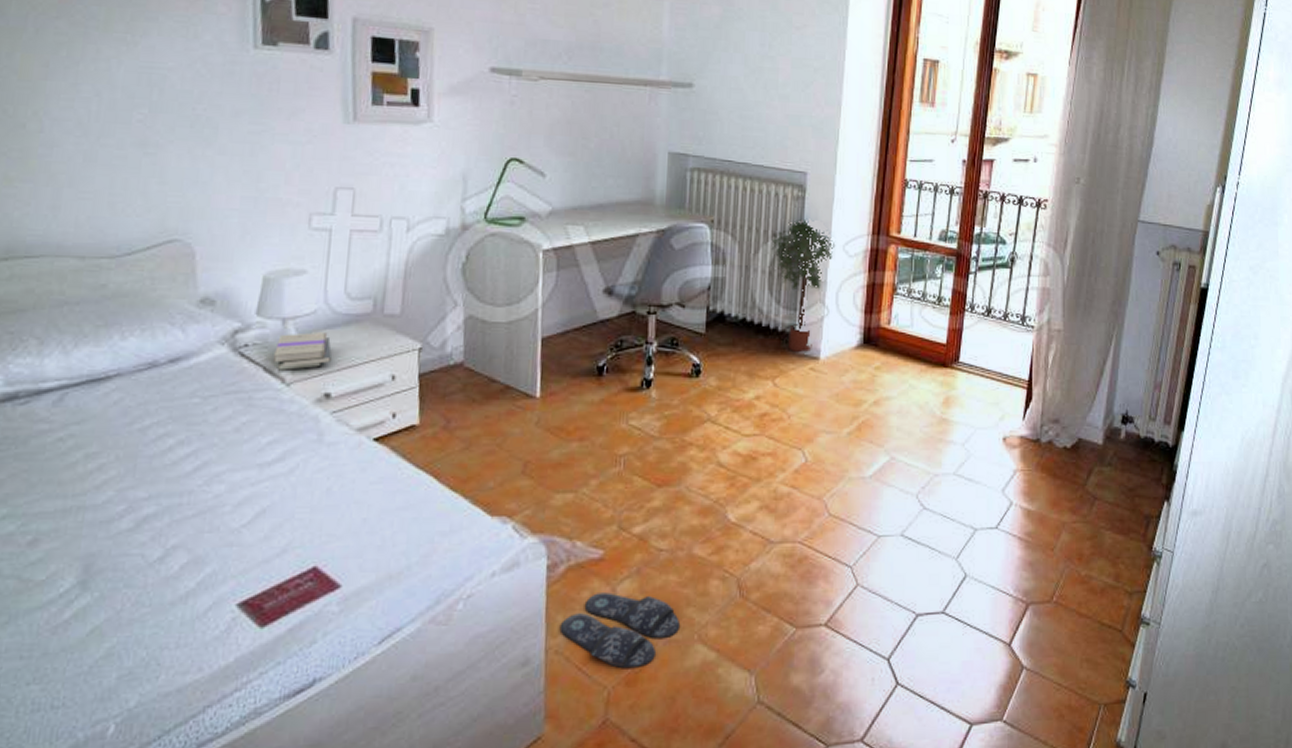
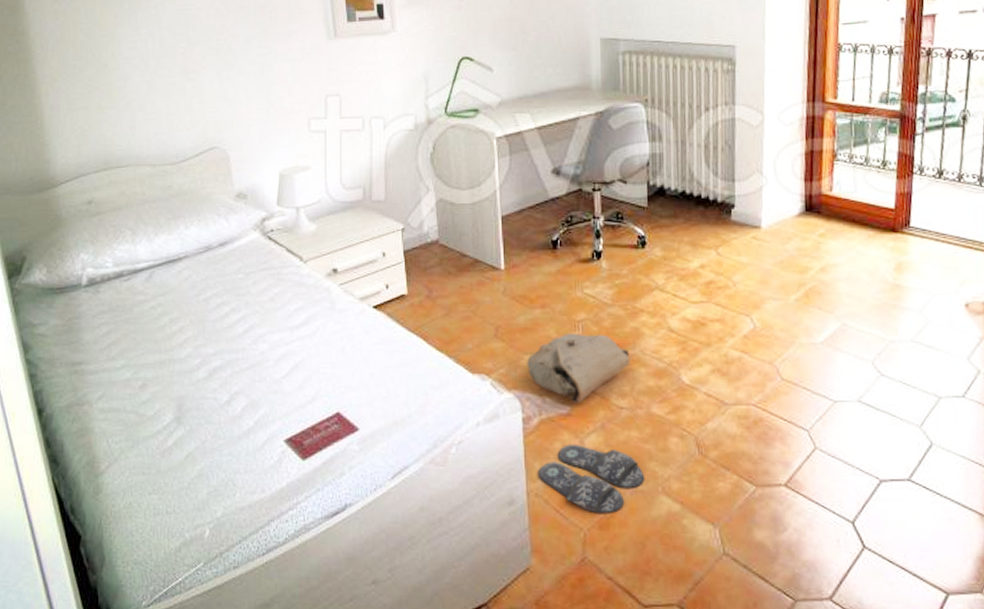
books: present [274,331,332,372] -> none [293,217,335,252]
bag: none [557,469,676,548] -> present [527,334,632,404]
potted tree: present [771,220,836,353] -> none [705,92,770,223]

